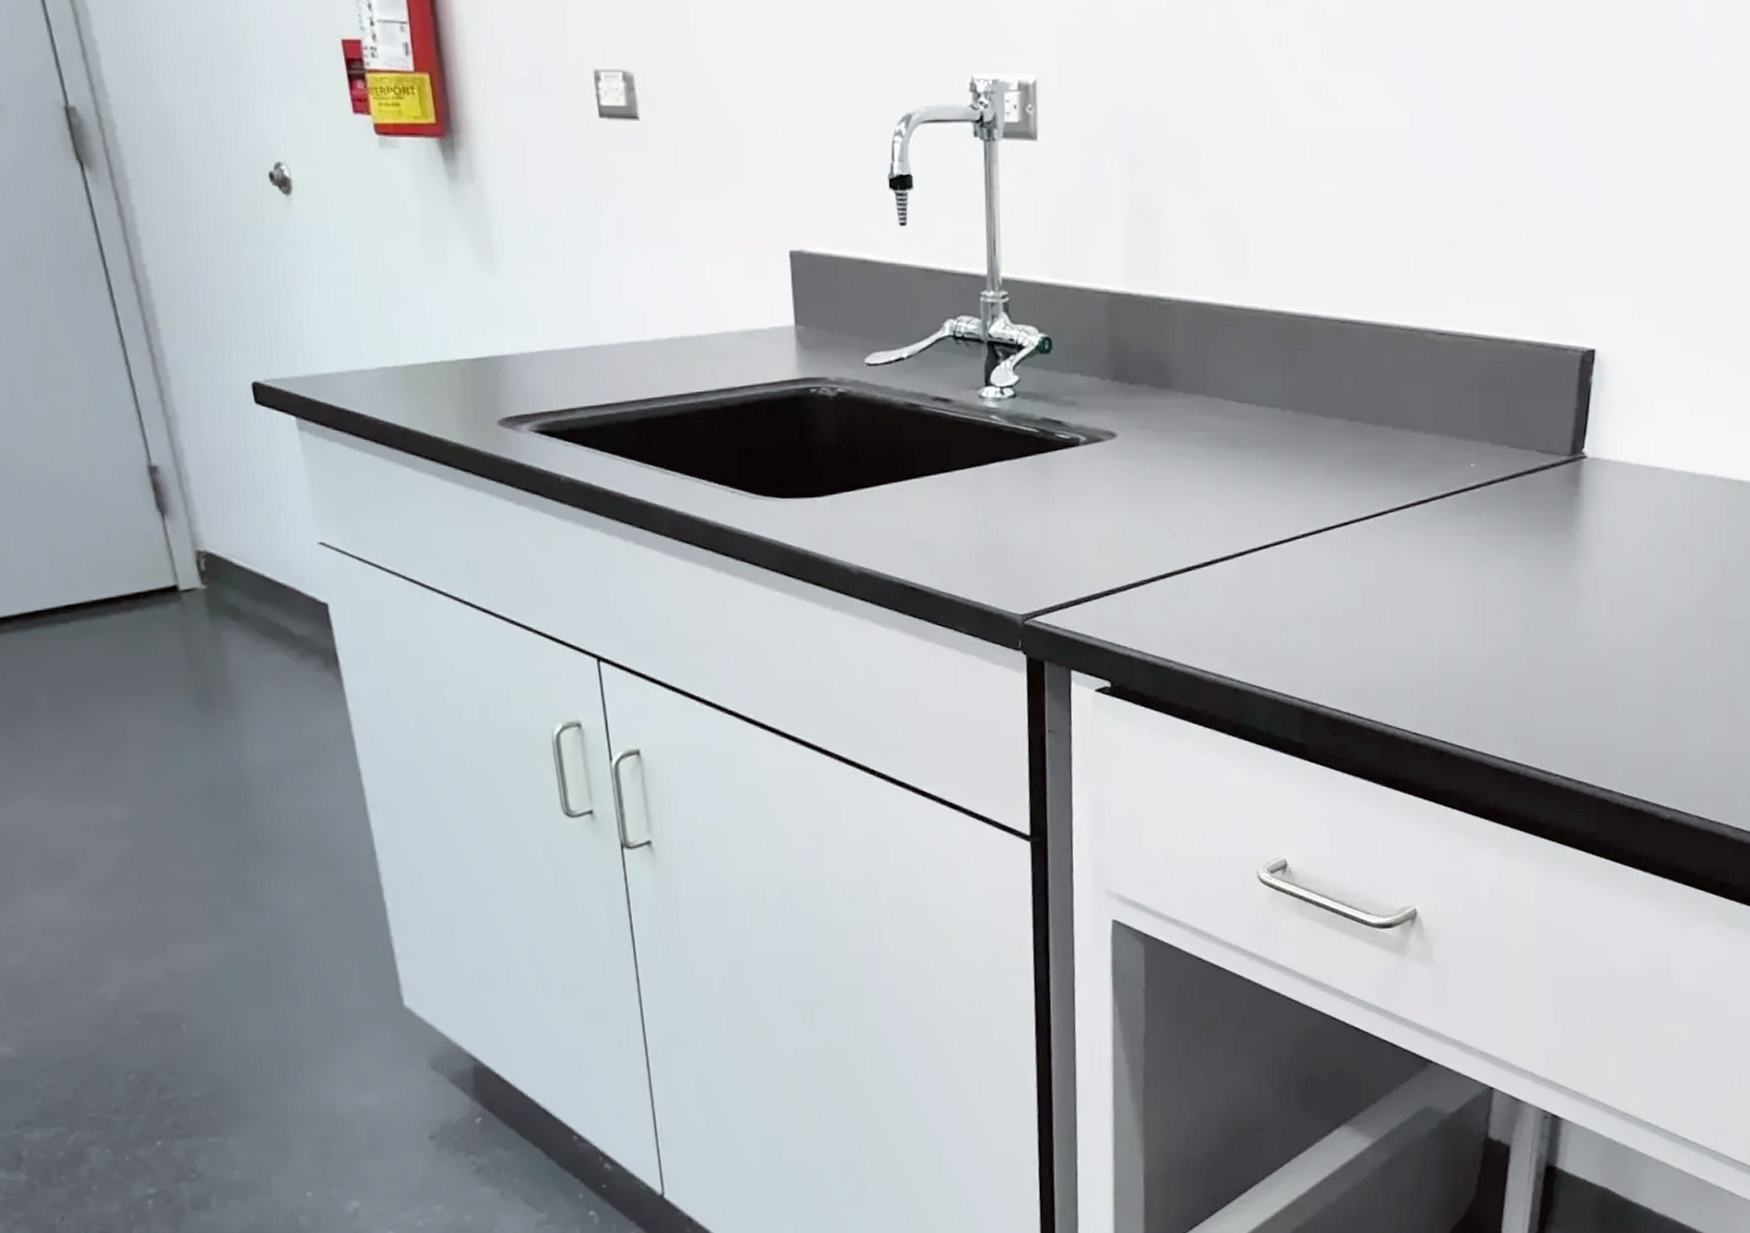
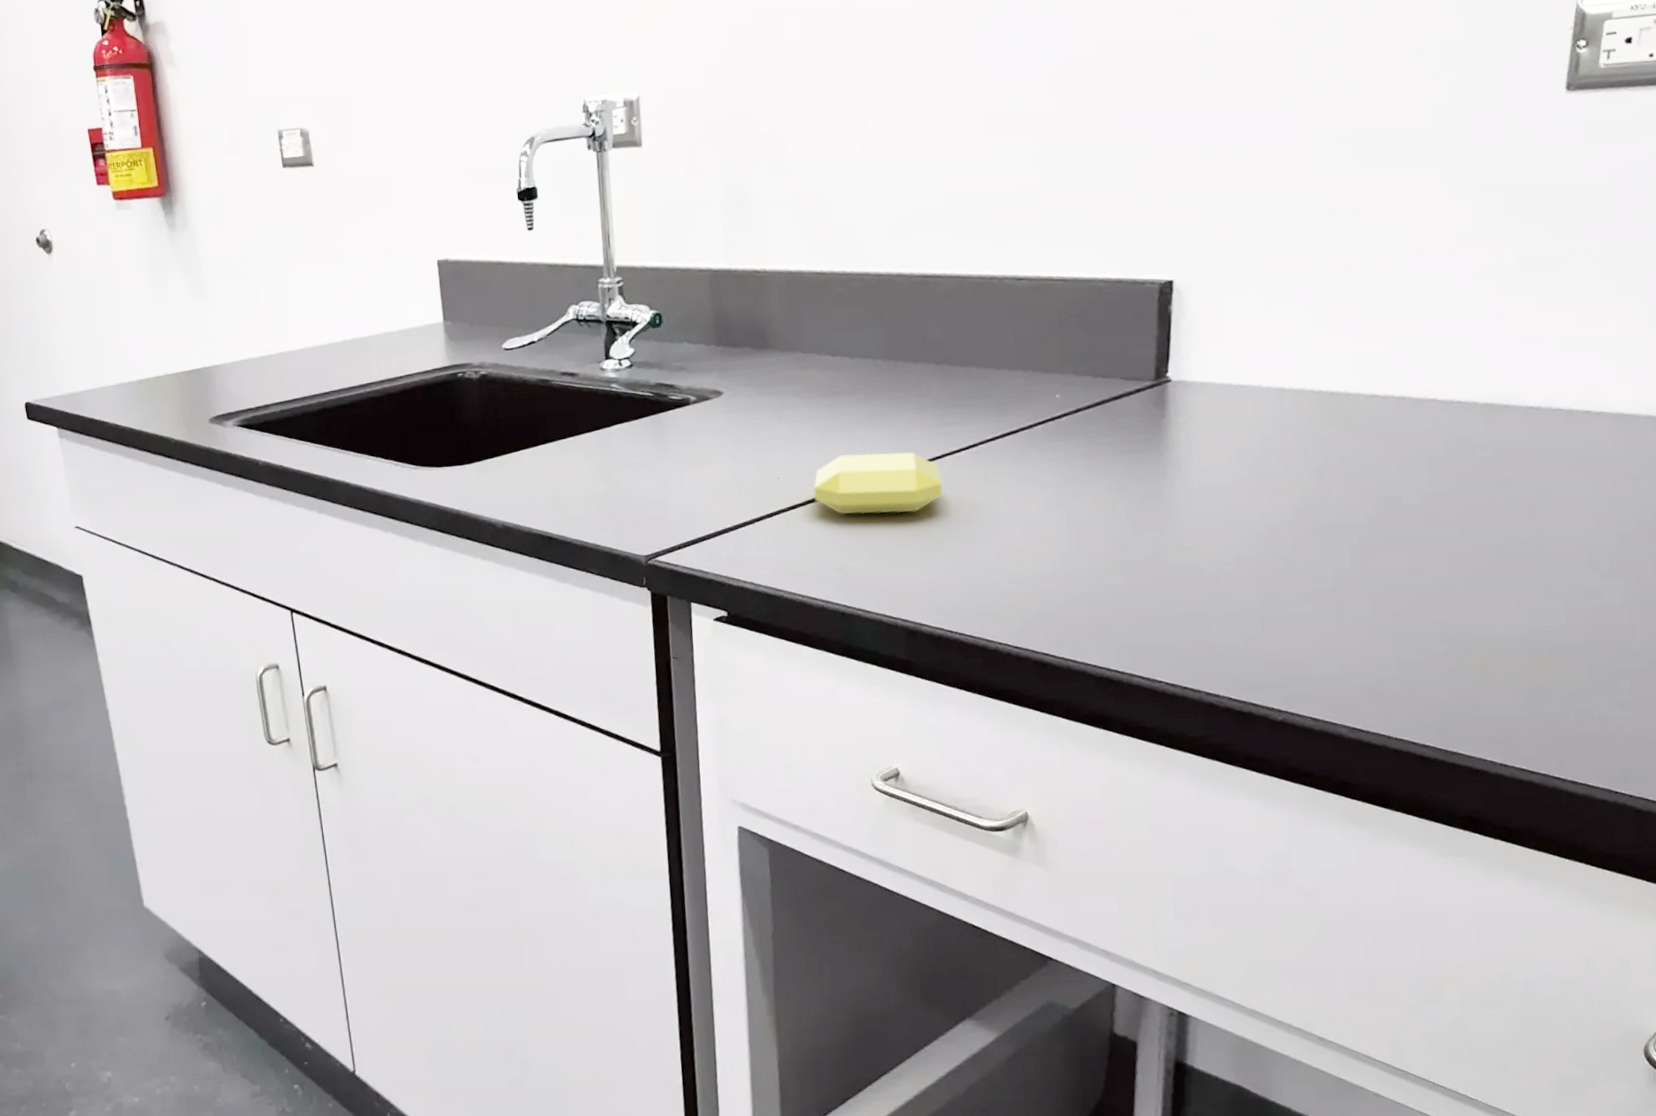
soap bar: none [1211,513,1349,582] -> present [813,451,943,515]

